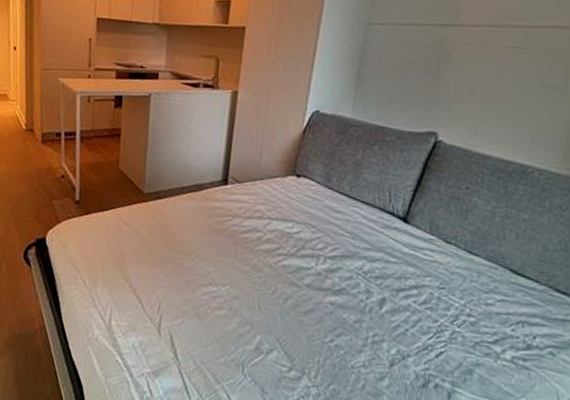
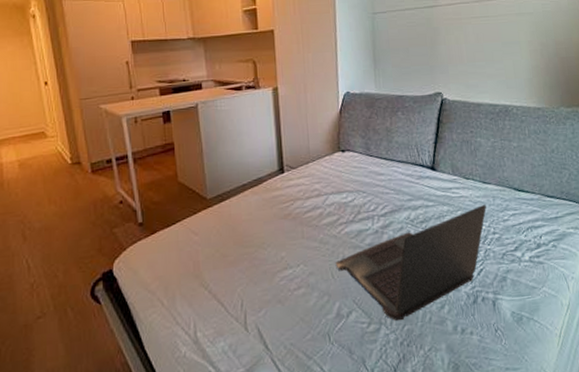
laptop: none [265,278,466,377] -> present [335,205,487,320]

